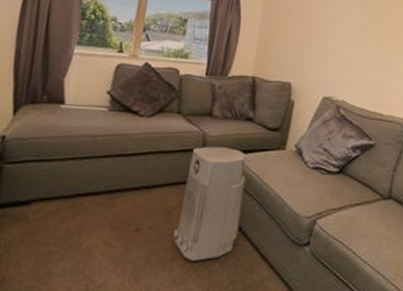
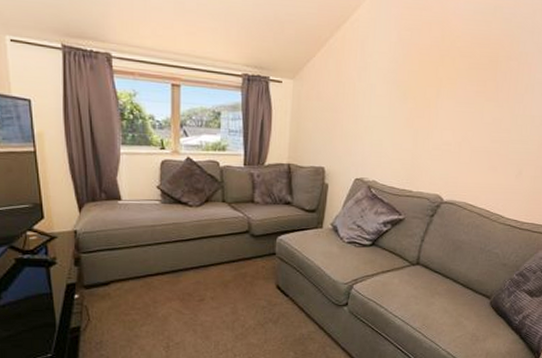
air purifier: present [173,146,245,262] -> none [231,228,289,323]

